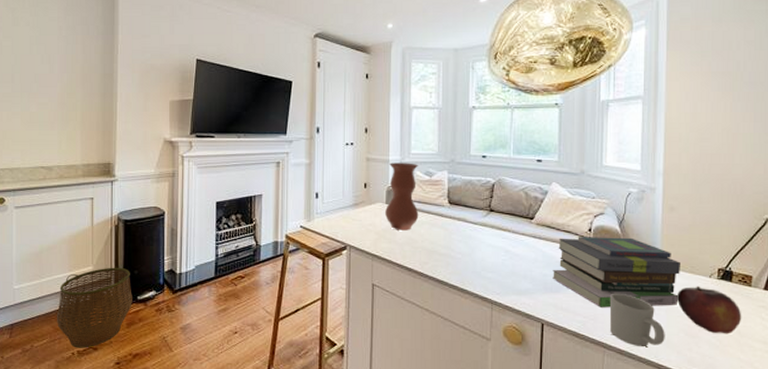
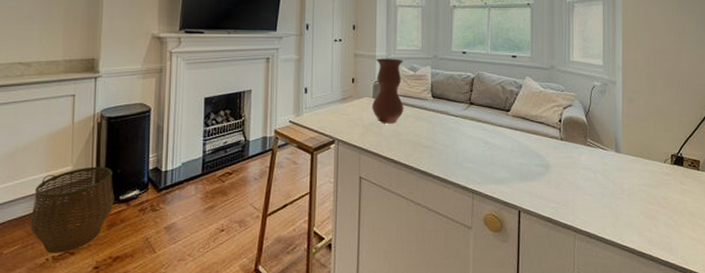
books: present [553,237,680,308] -> none [528,127,639,194]
mug: present [609,293,665,348] -> none [578,179,628,230]
fruit: present [676,285,742,334] -> none [636,170,693,215]

